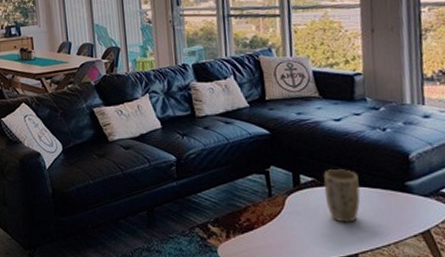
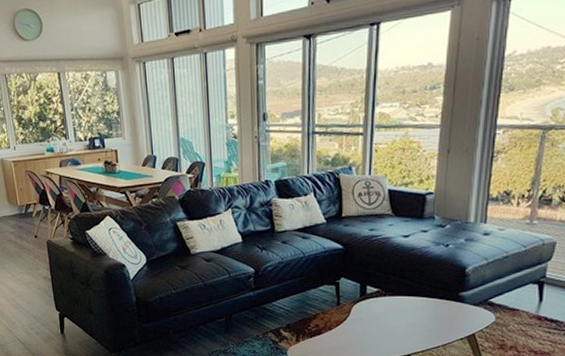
plant pot: present [324,169,361,223] -> none [387,281,419,328]

